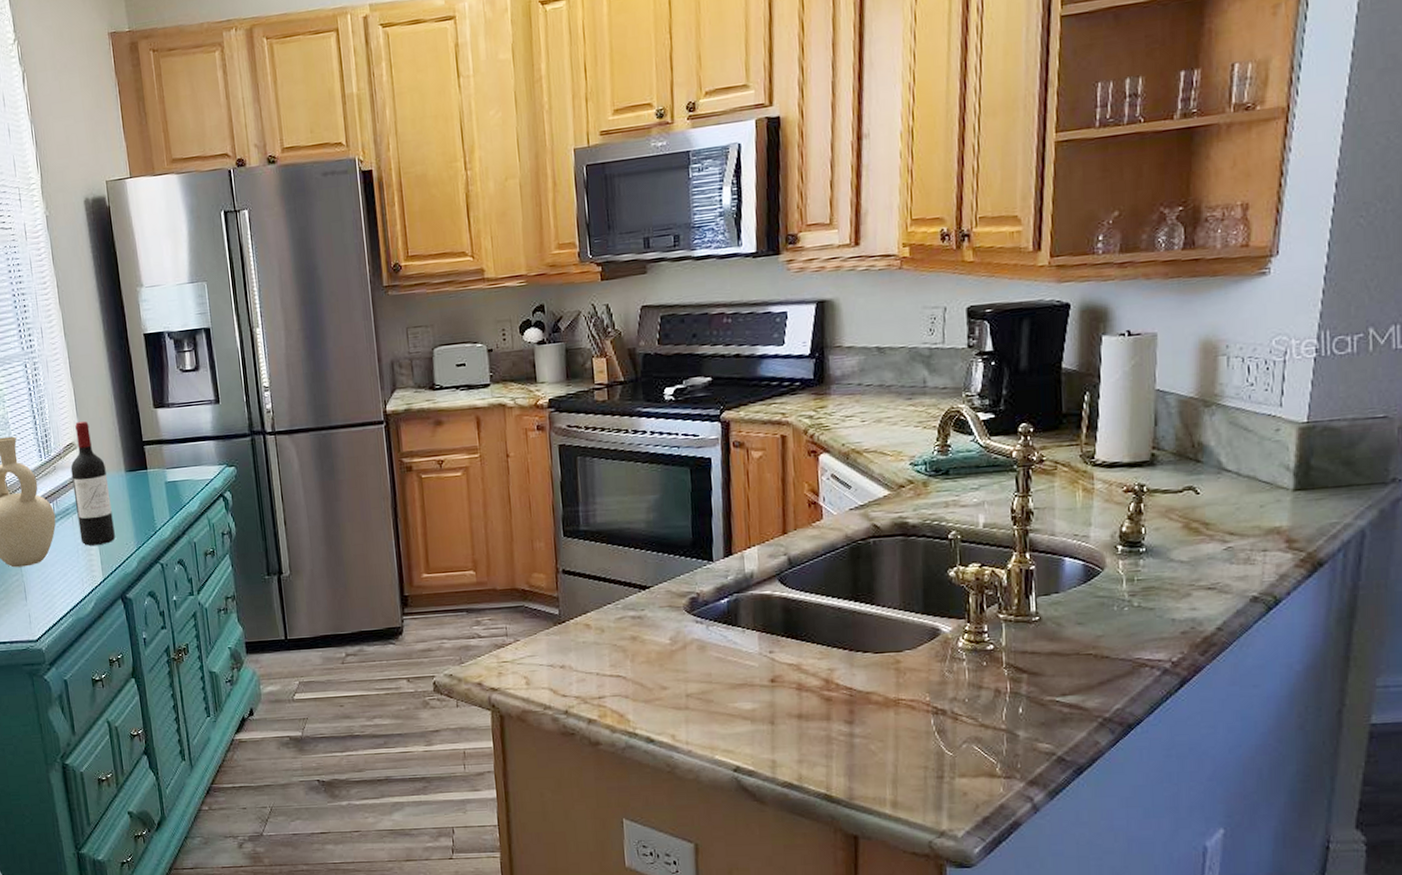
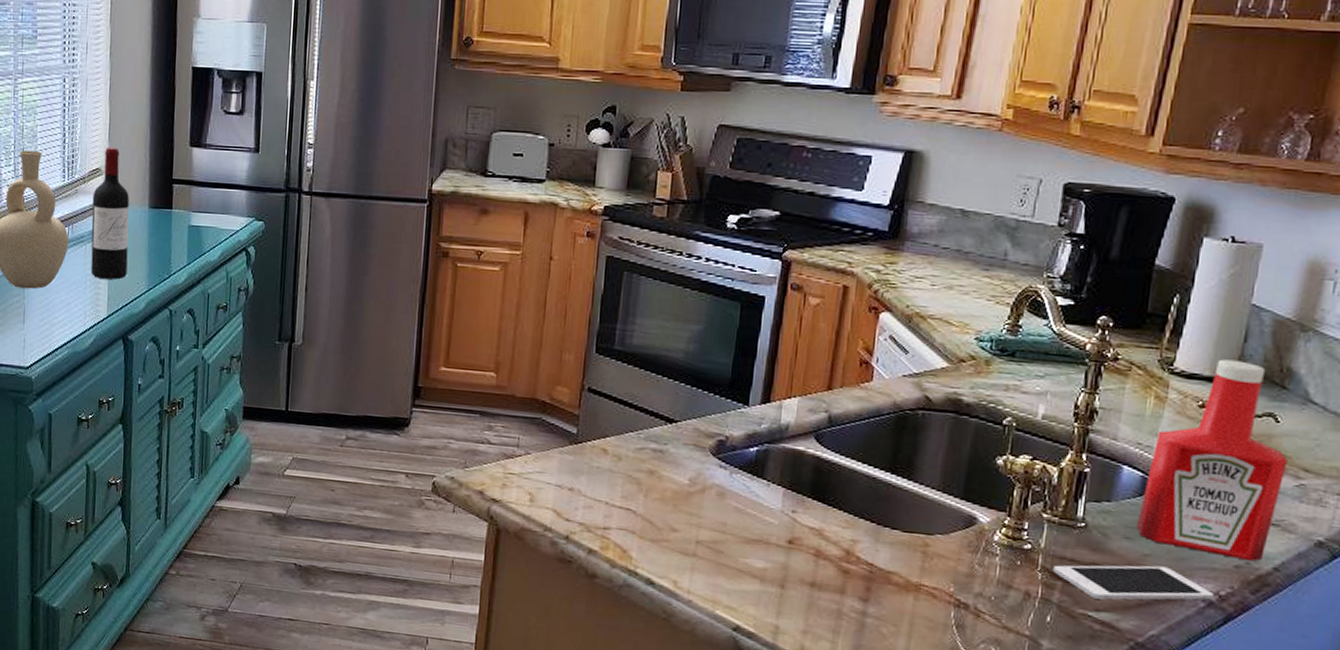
cell phone: none [1017,644,1167,685] -> present [1053,565,1214,600]
ketchup bottle: none [1085,443,1213,626] -> present [1136,359,1288,562]

